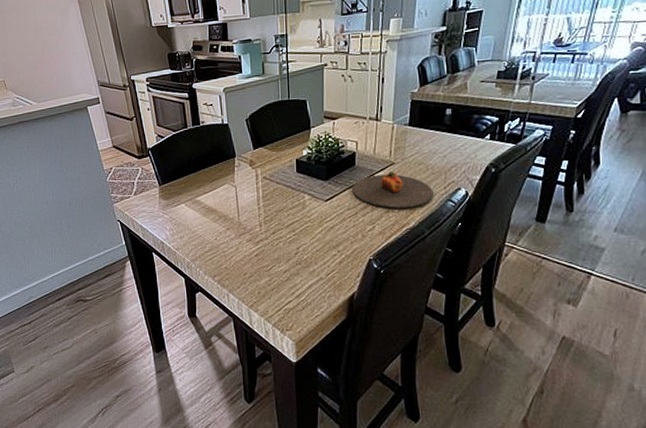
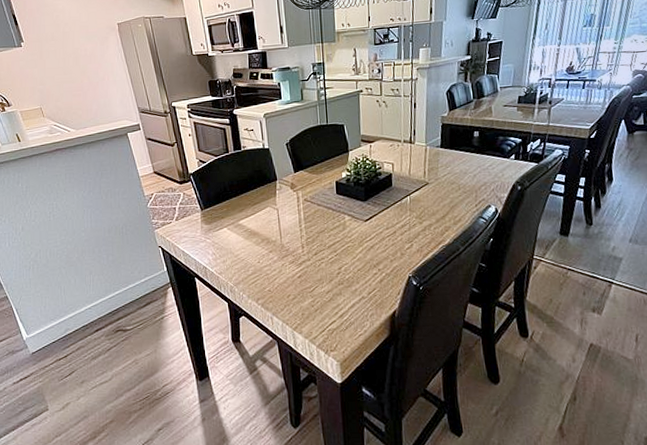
plate: present [351,171,434,209] -> none [389,191,466,227]

